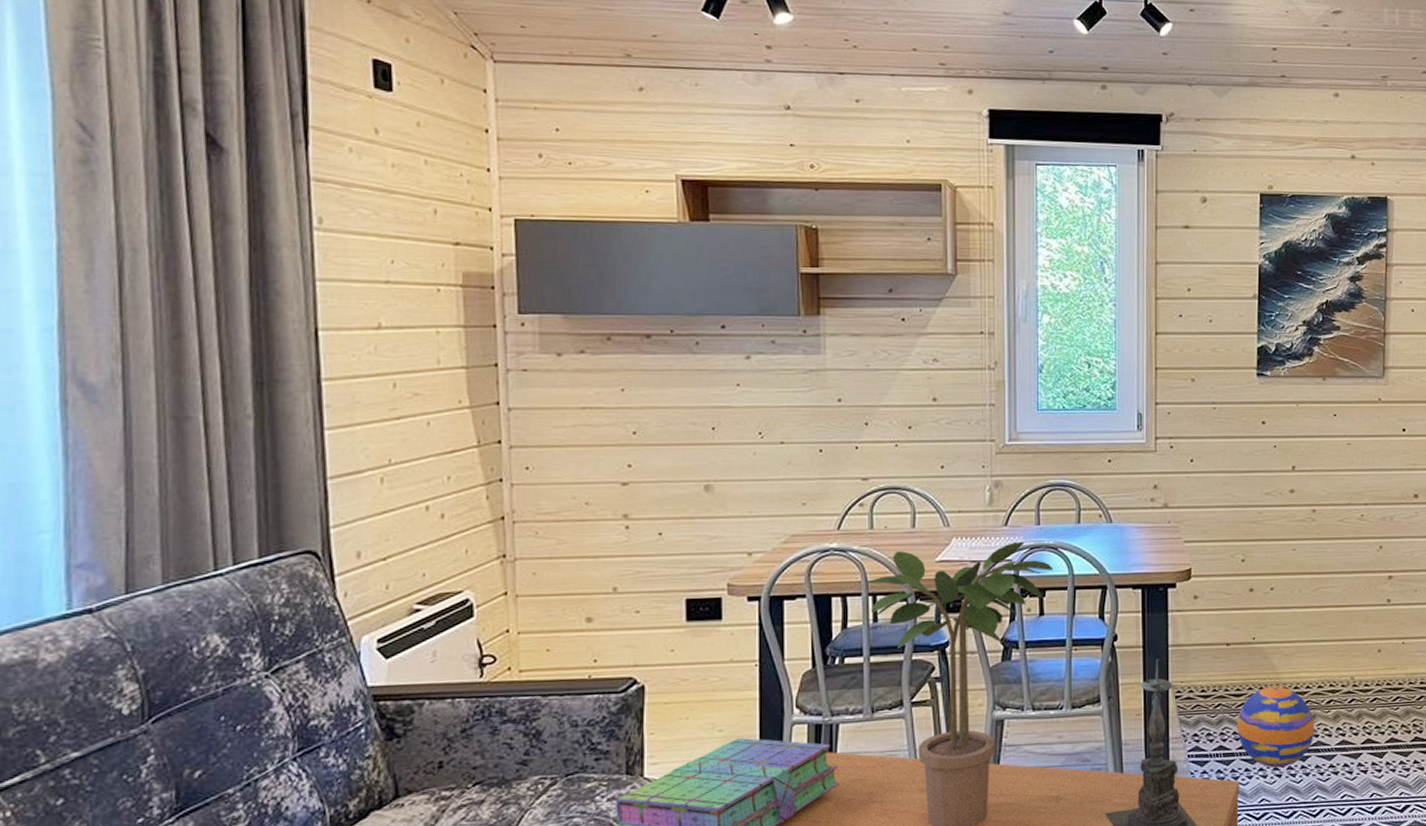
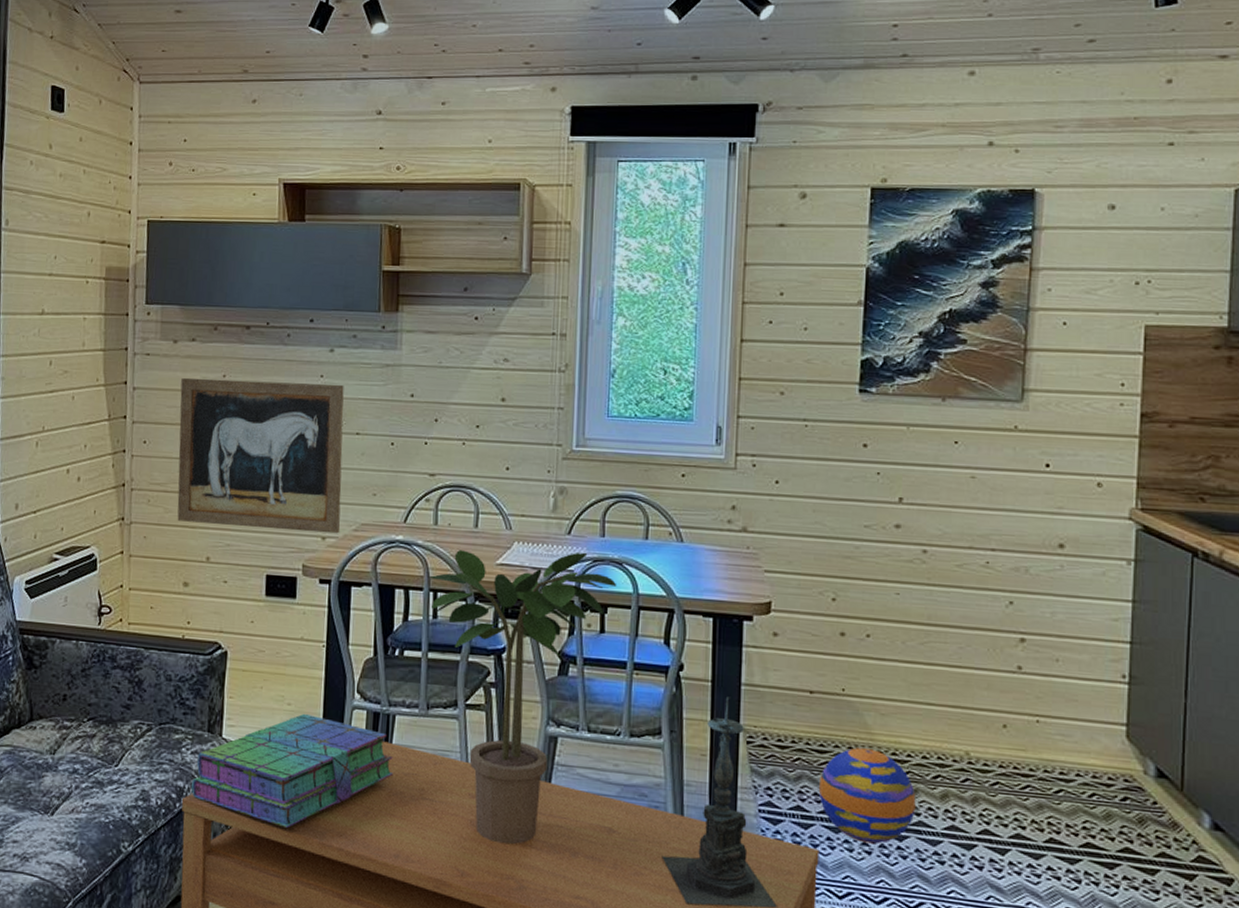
wall art: none [569,392,768,552] -> present [177,378,344,534]

